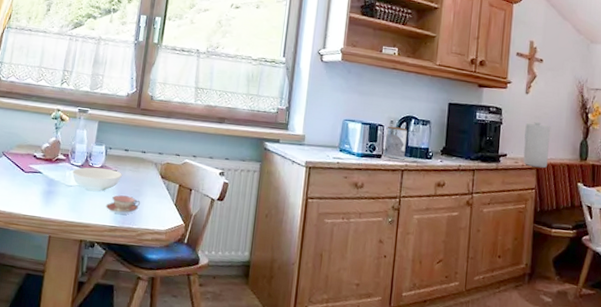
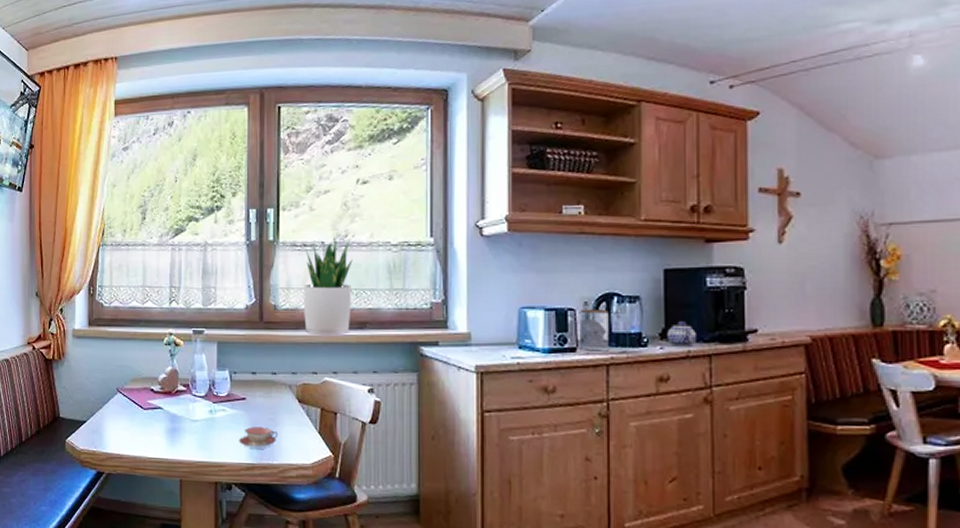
bowl: present [72,167,123,192] -> none [195,396,254,425]
planter: none [174,48,220,127] -> present [304,239,353,336]
teapot: none [446,142,467,162] -> present [667,320,698,347]
paper towel holder: present [523,122,551,169] -> none [782,281,823,344]

